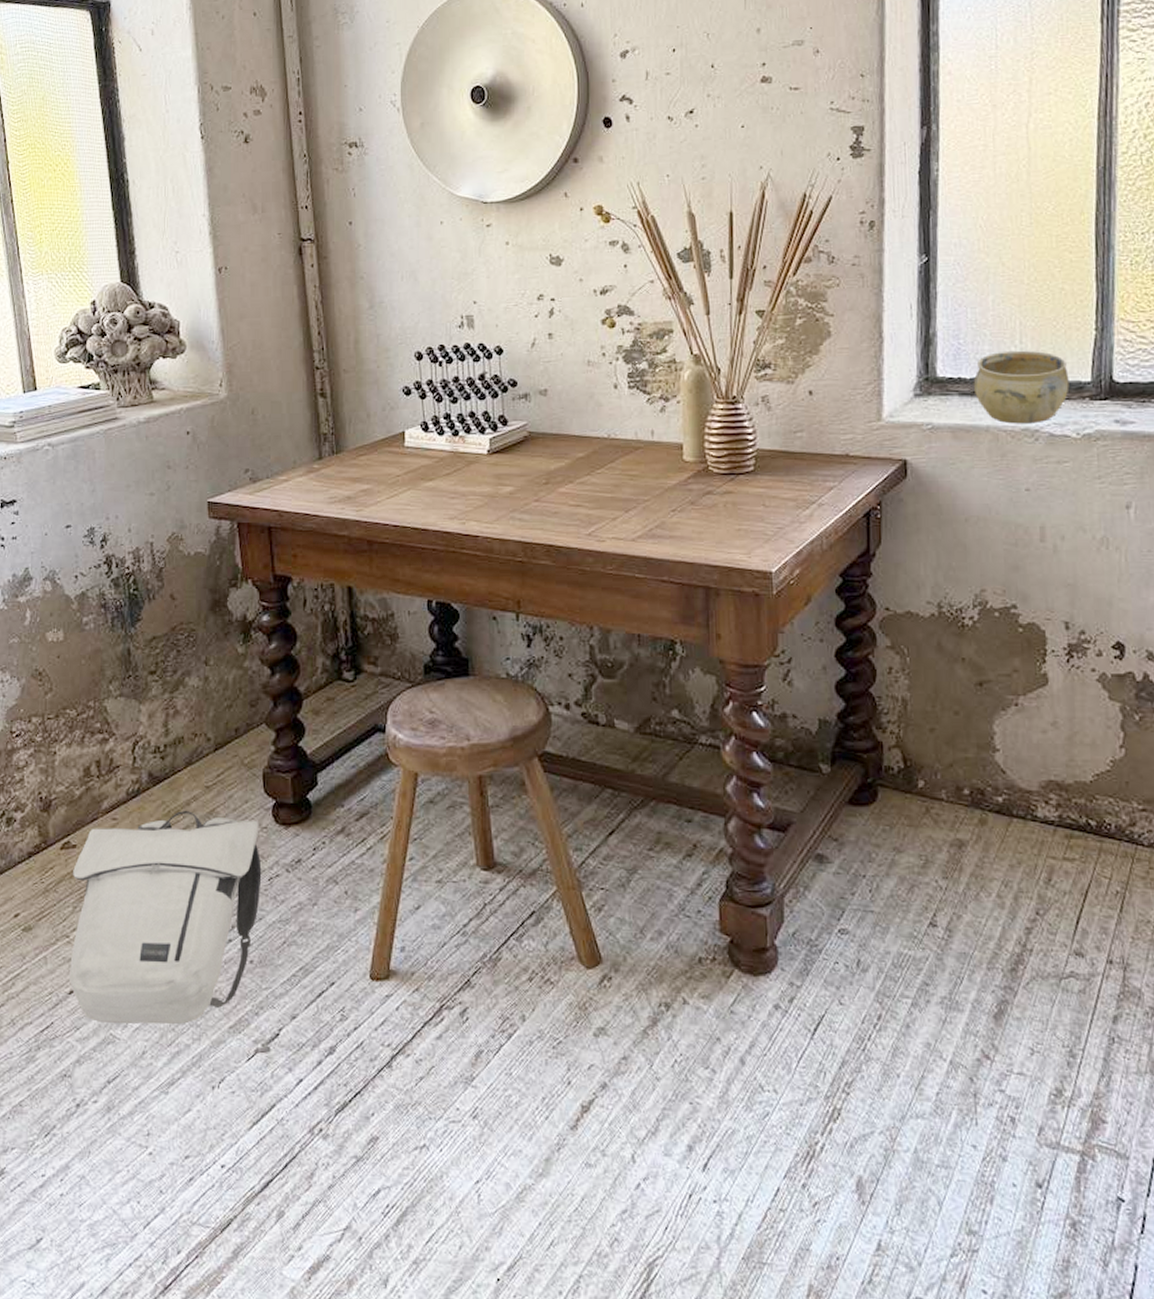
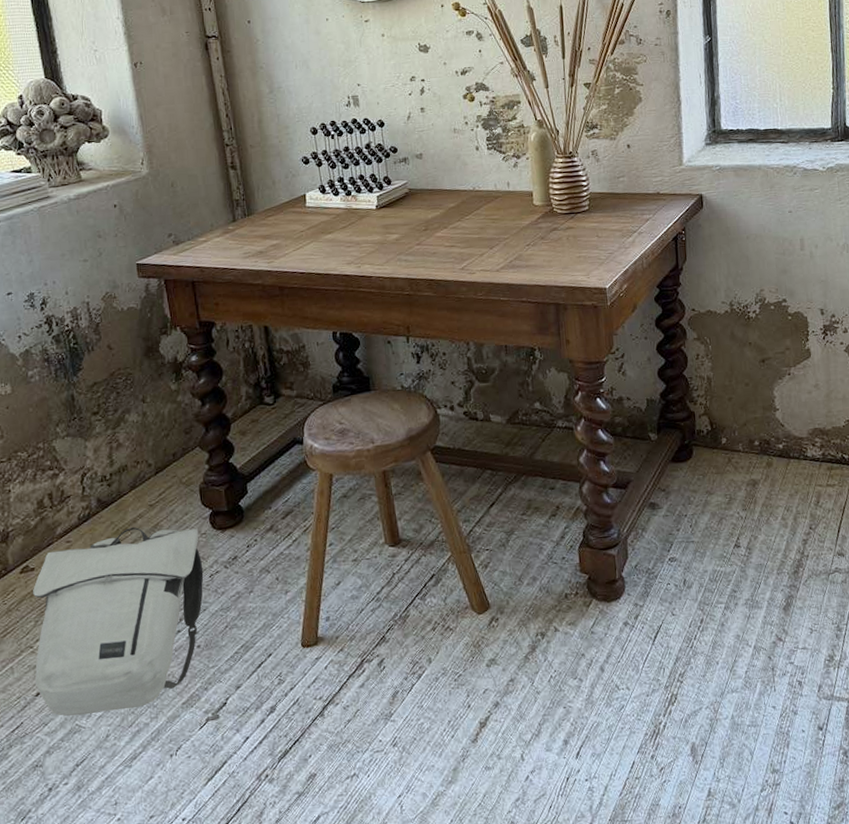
ceramic bowl: present [973,350,1070,424] -> none [748,106,816,163]

